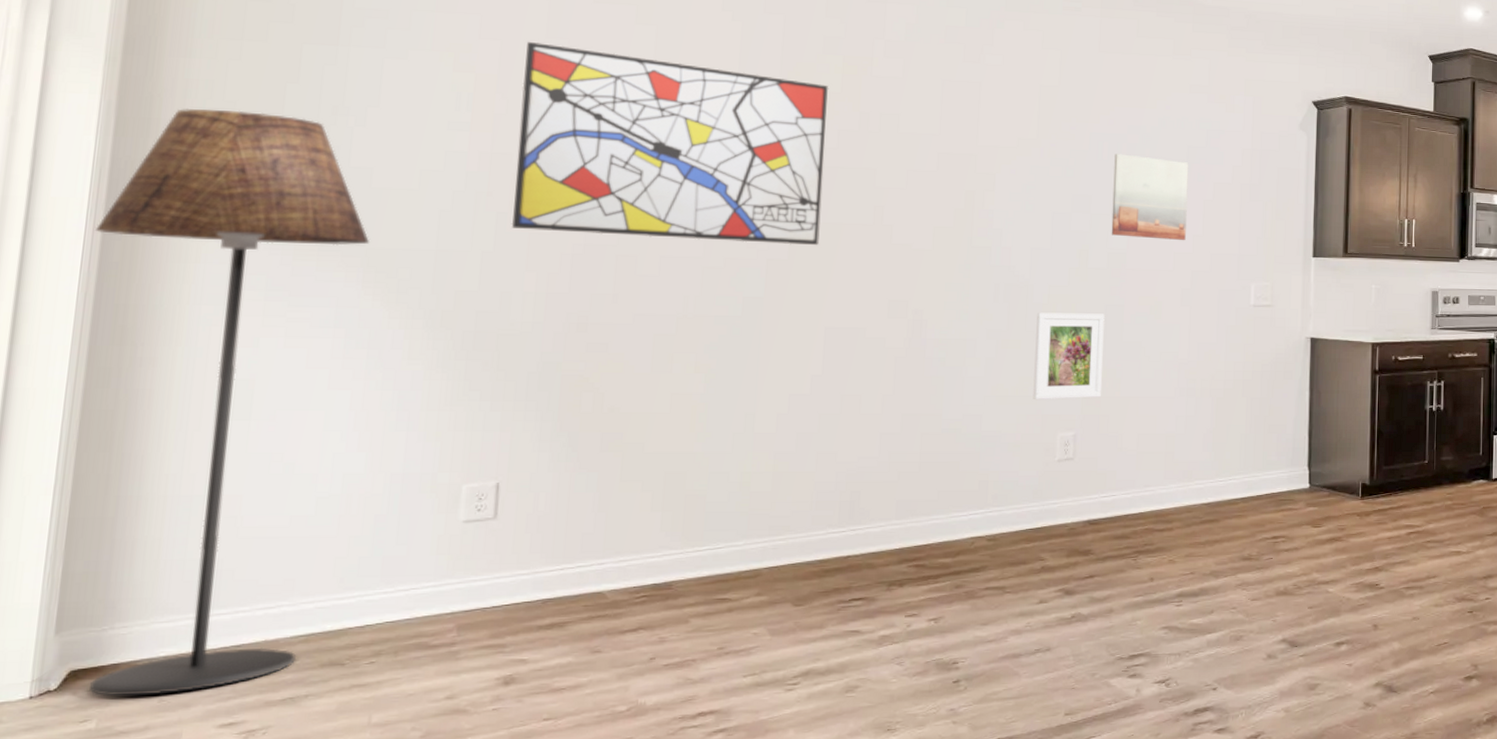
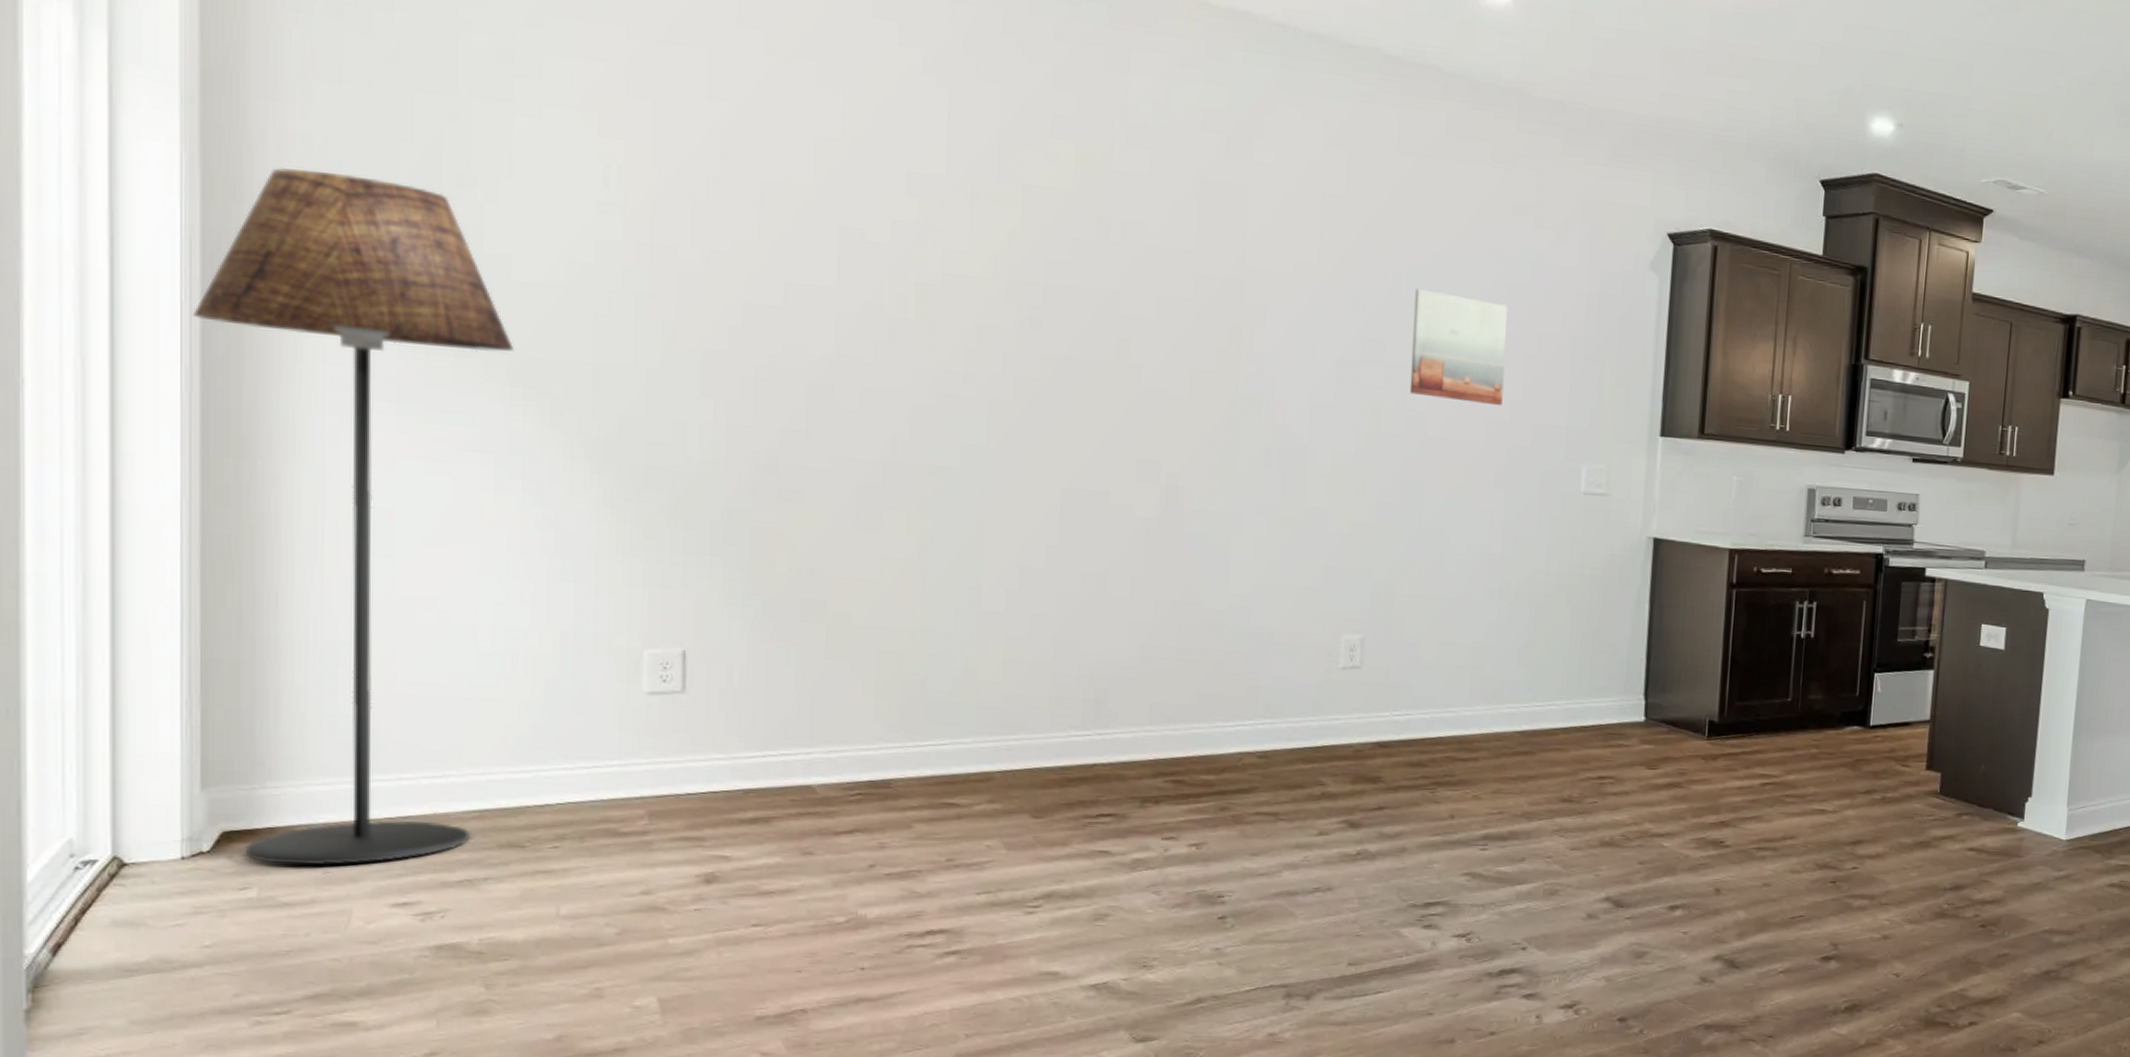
wall art: present [511,41,829,246] -> none [680,102,1059,386]
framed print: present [1033,312,1105,400] -> none [1312,485,1400,596]

